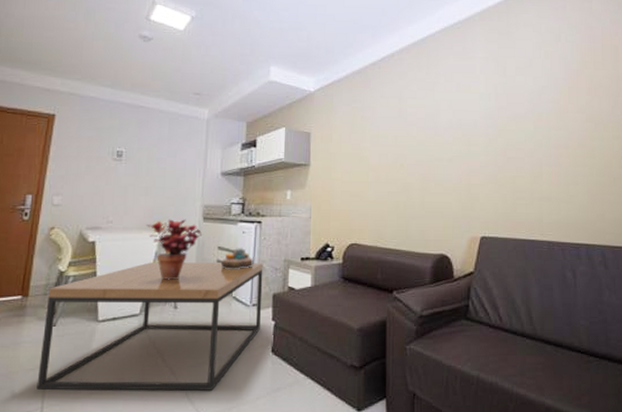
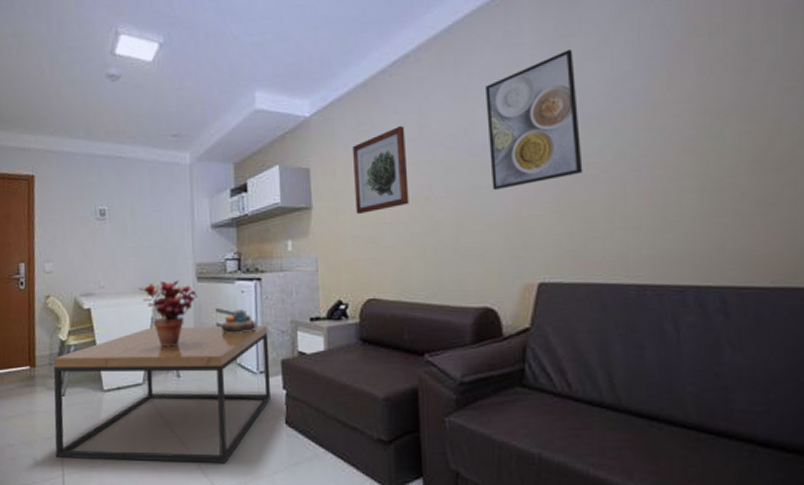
wall art: none [346,106,388,173] -> present [353,125,409,214]
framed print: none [448,65,514,163] -> present [486,48,583,191]

